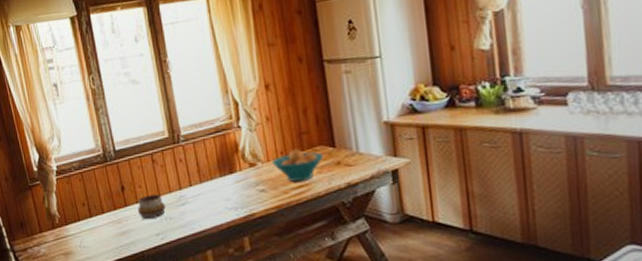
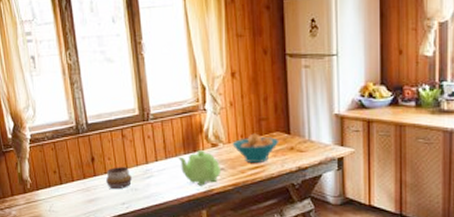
teapot: none [214,171,262,211] -> present [178,150,222,186]

